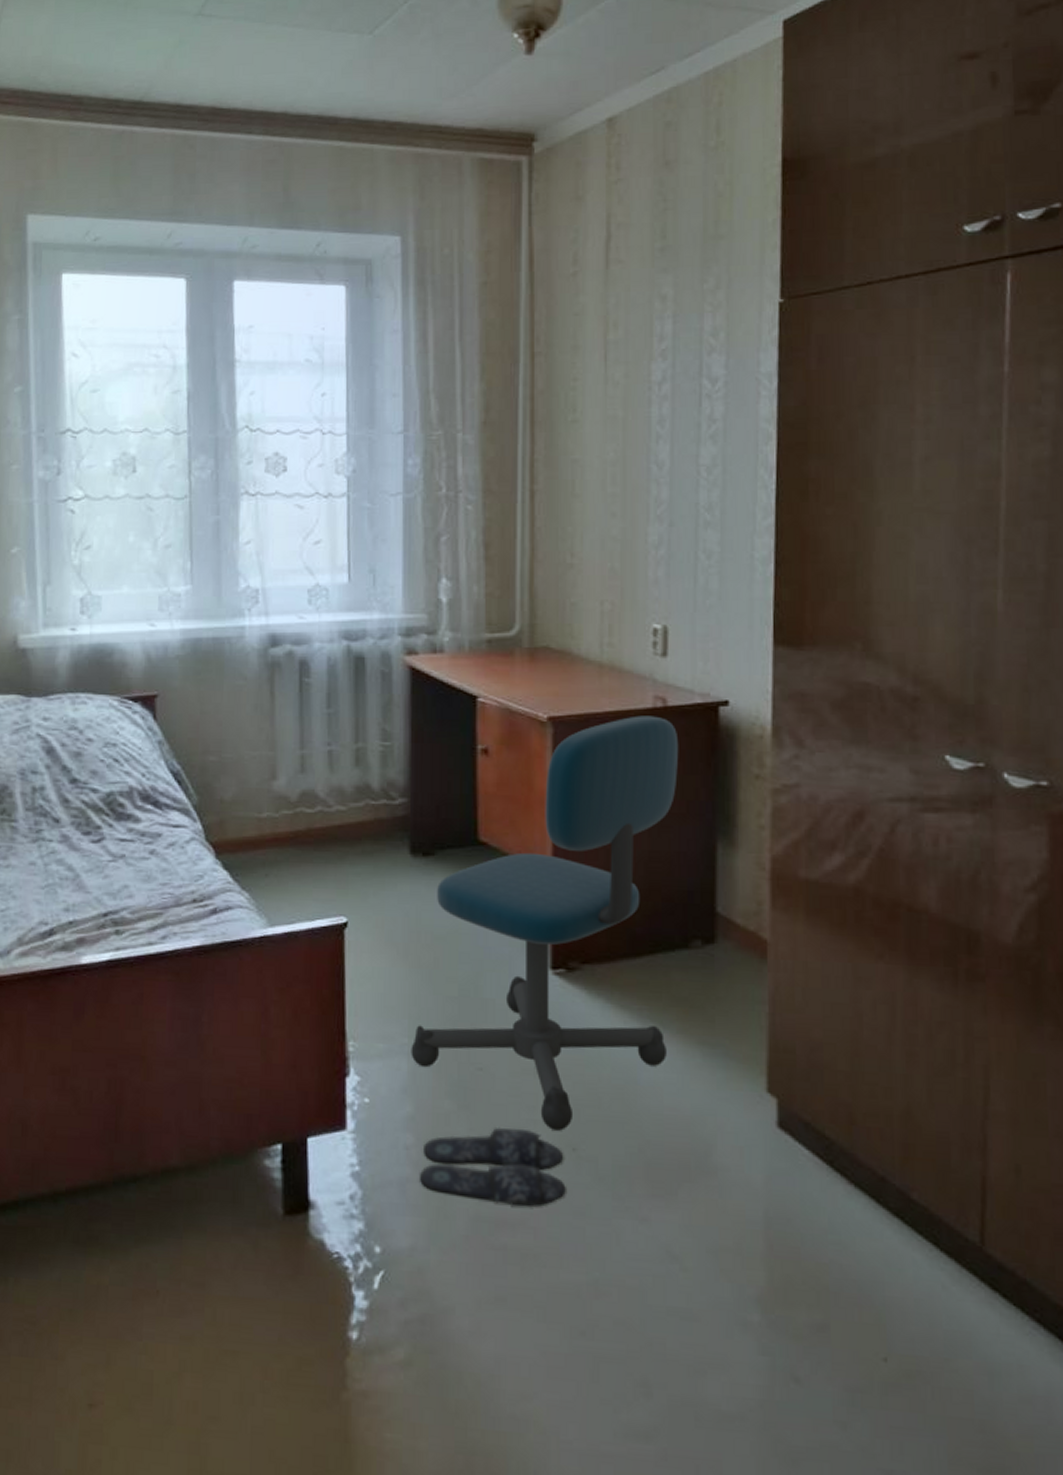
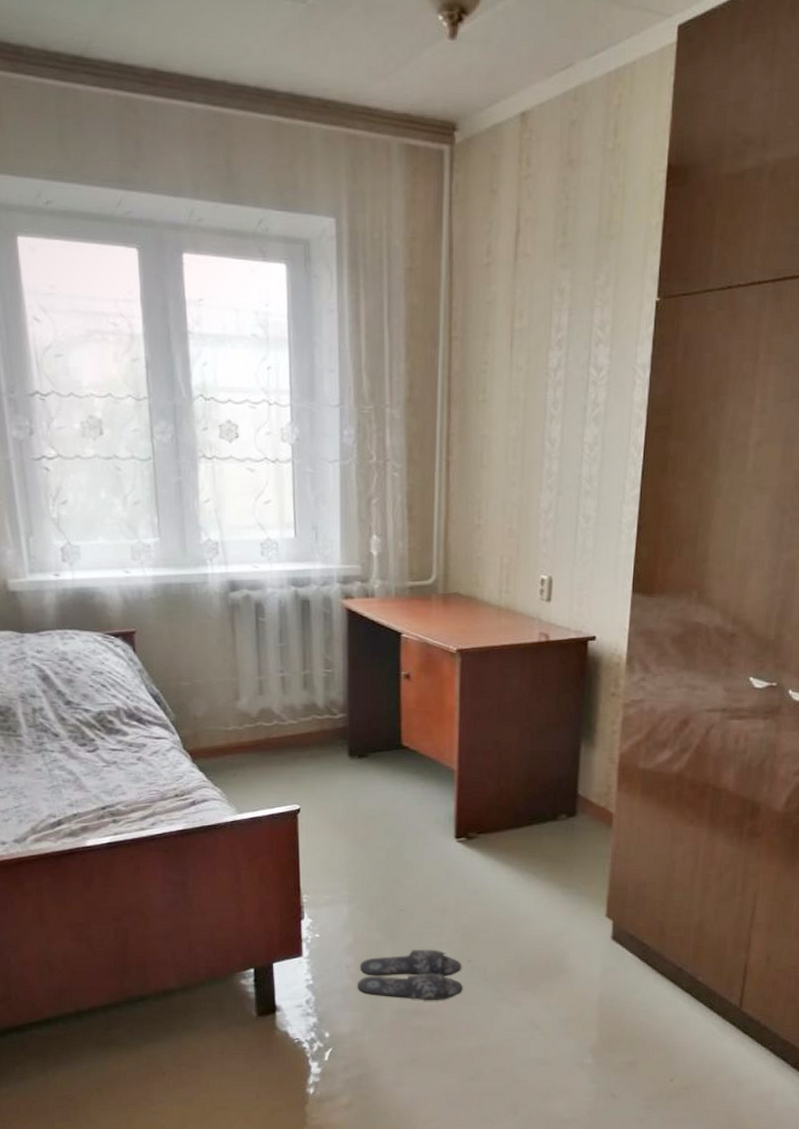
office chair: present [411,715,679,1131] -> none [350,648,557,949]

